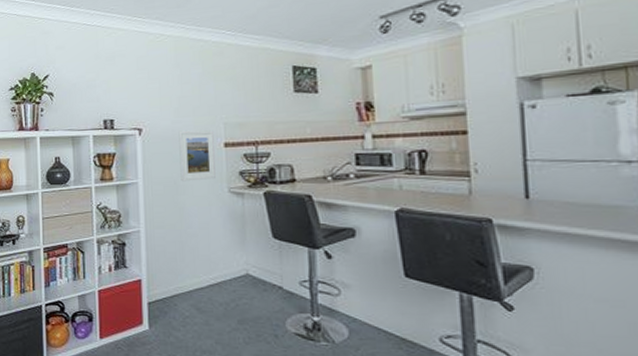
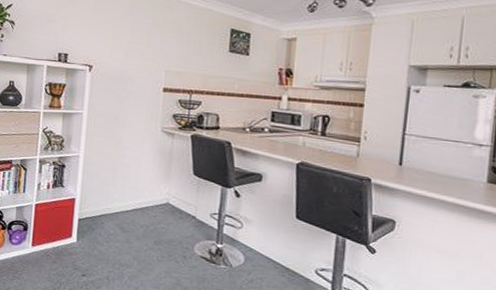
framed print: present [178,130,216,182] -> none [121,72,155,119]

